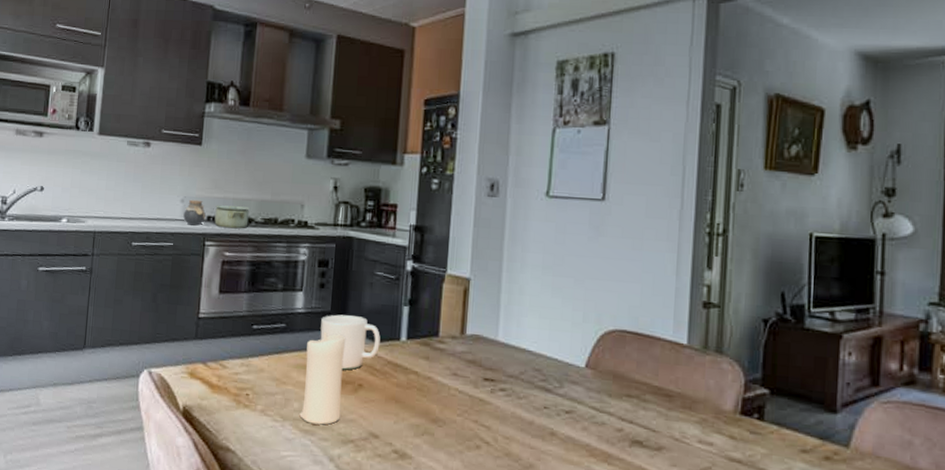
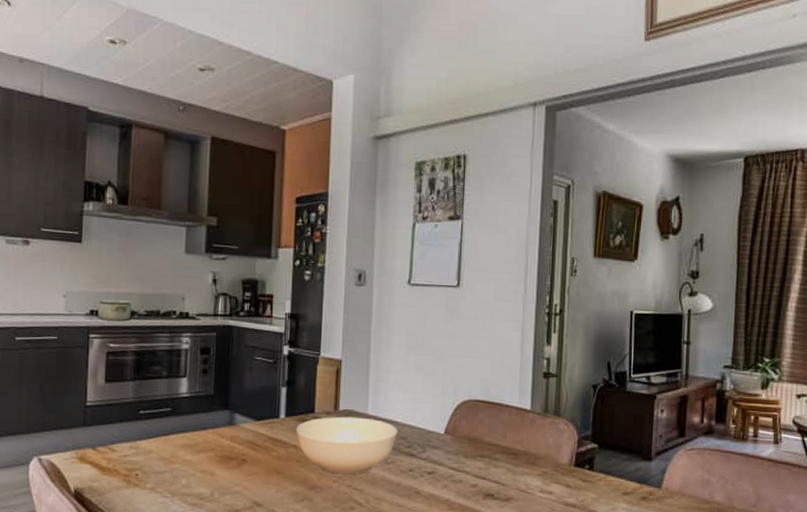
jar: present [183,199,207,226] -> none [66,294,90,320]
candle: present [299,332,346,425] -> none [187,414,229,498]
mug: present [320,314,381,370] -> none [204,397,261,447]
bowl: none [418,342,532,409] -> present [296,416,398,475]

